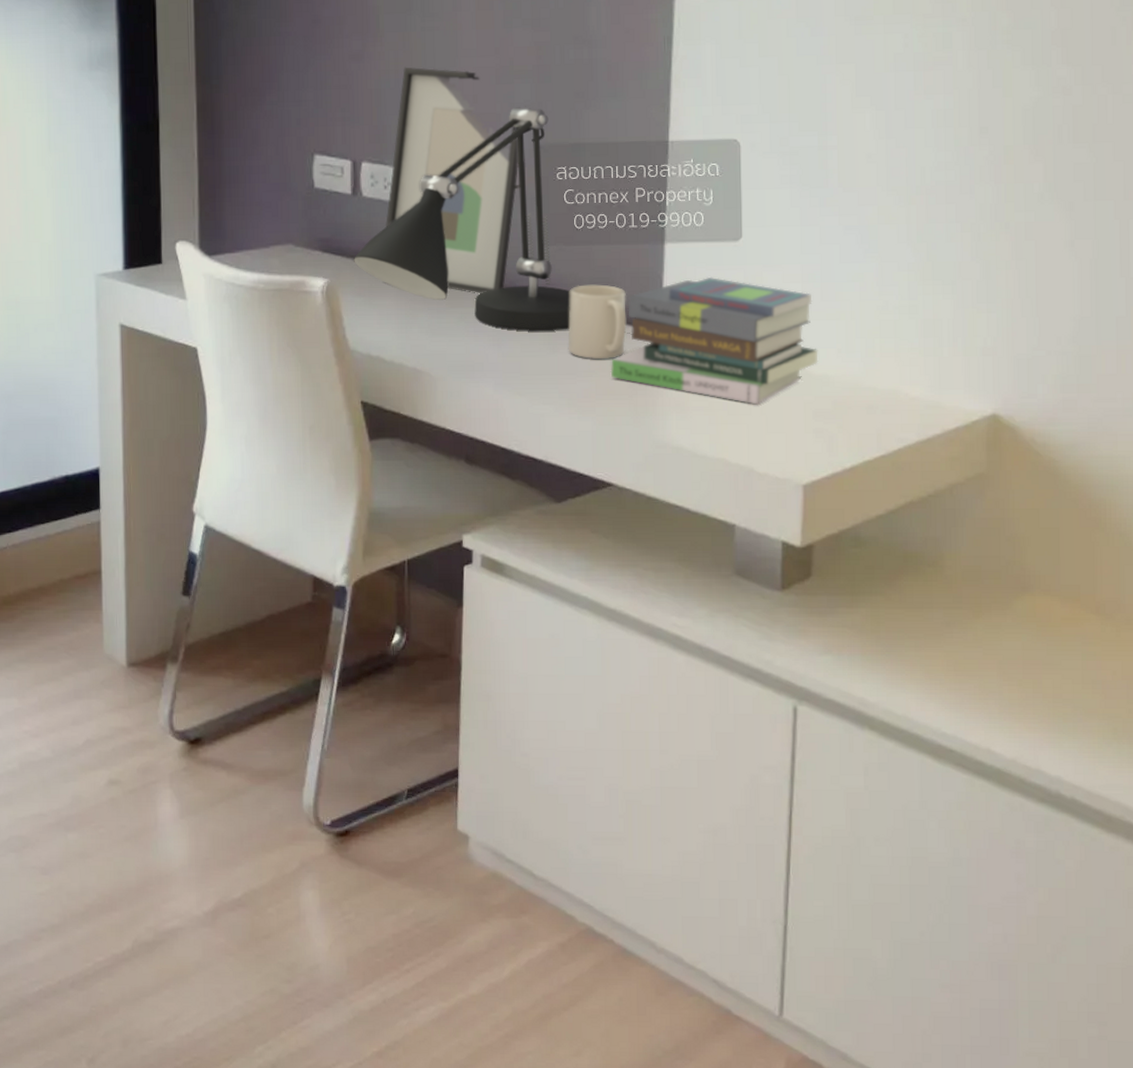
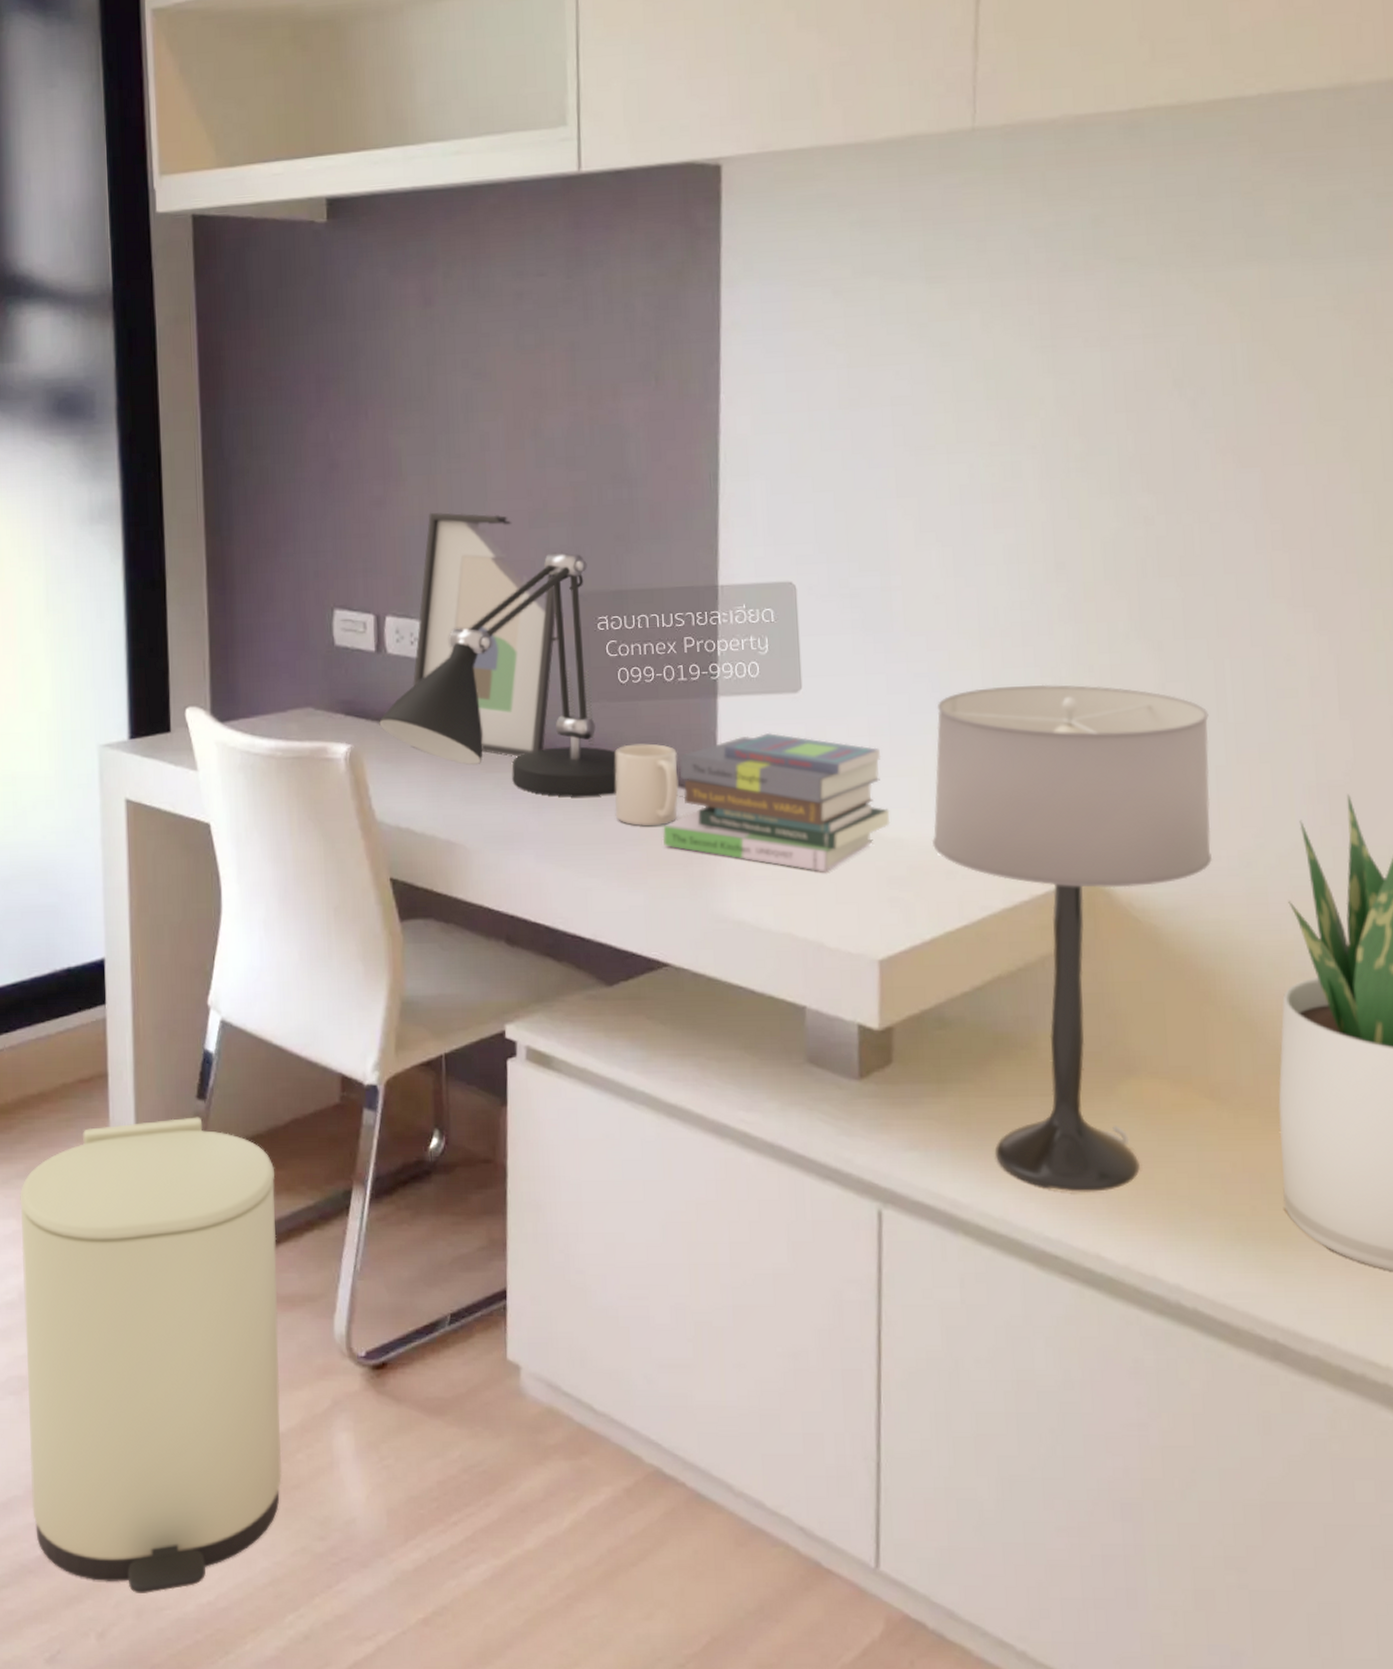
pedal bin: none [21,611,254,1026] -> present [20,1117,282,1593]
table lamp: none [855,238,1112,694] -> present [931,684,1213,1192]

